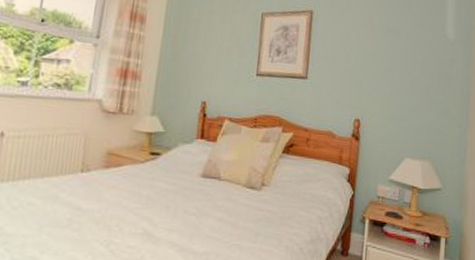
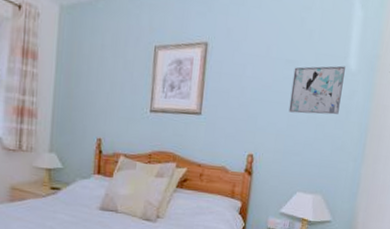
wall art: none [392,34,444,81] -> present [288,65,346,115]

